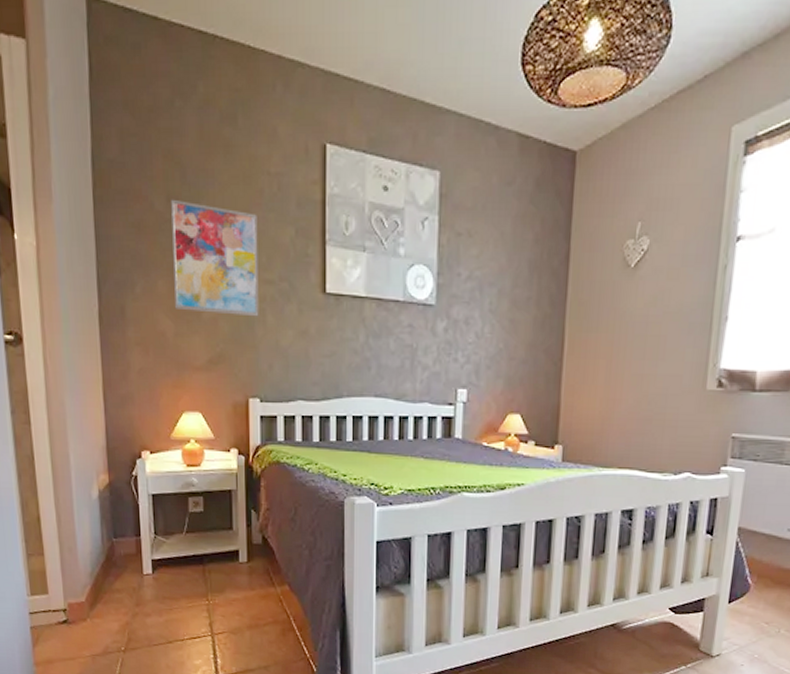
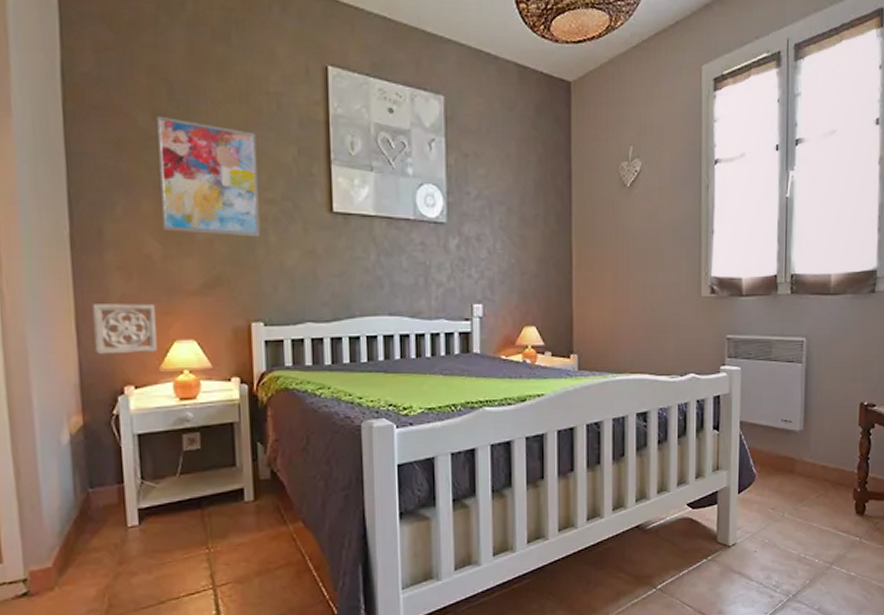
wall ornament: none [116,376,170,422] -> present [92,303,159,355]

